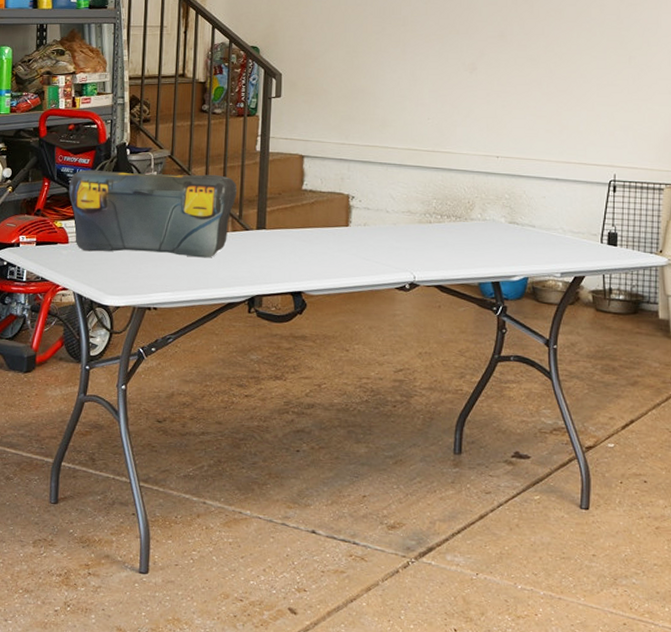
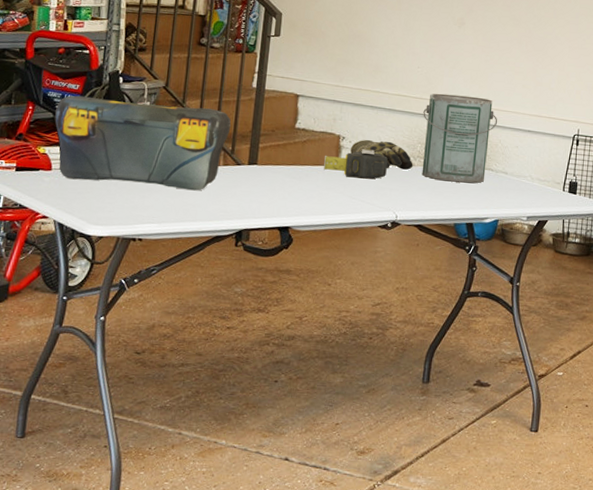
tape measure: none [334,208,401,239] -> present [324,149,388,179]
glove: none [361,197,429,228] -> present [350,139,413,170]
paint can: none [436,144,521,239] -> present [421,93,498,183]

